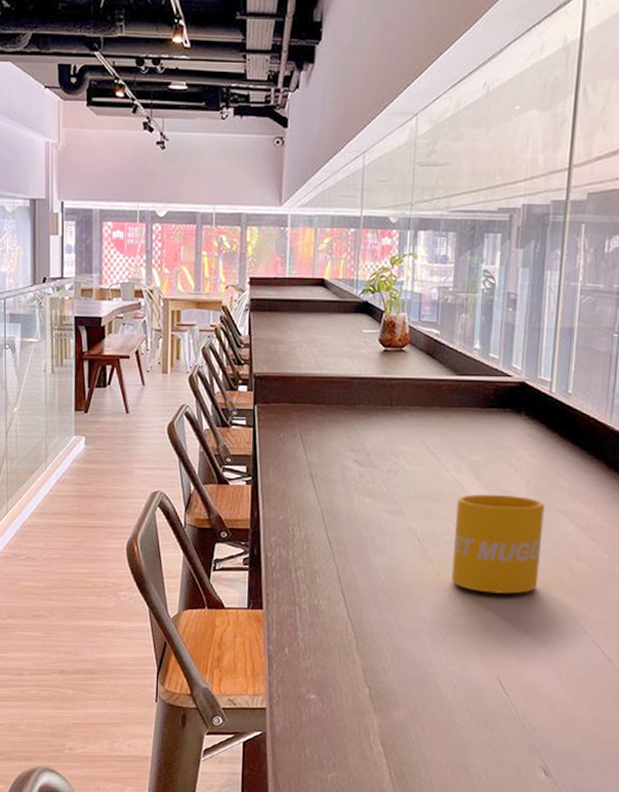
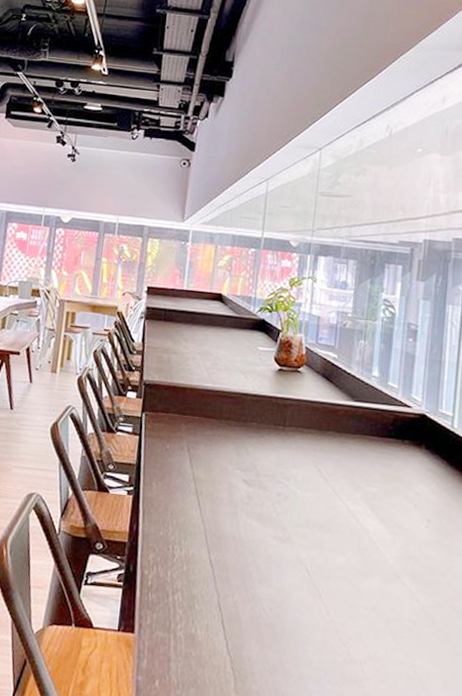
mug: present [451,494,546,594] -> none [342,528,447,644]

